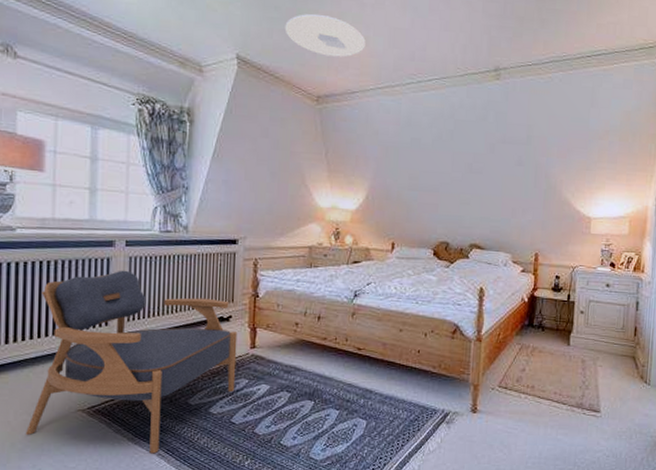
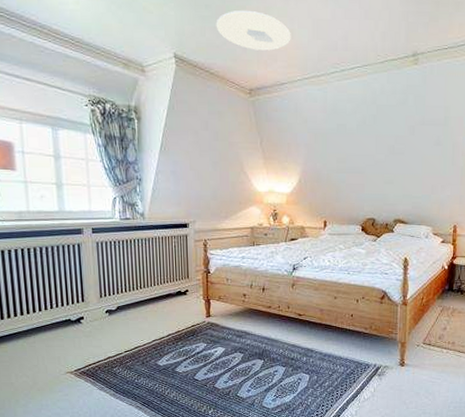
armchair: present [25,270,238,454] -> none [26,254,196,406]

